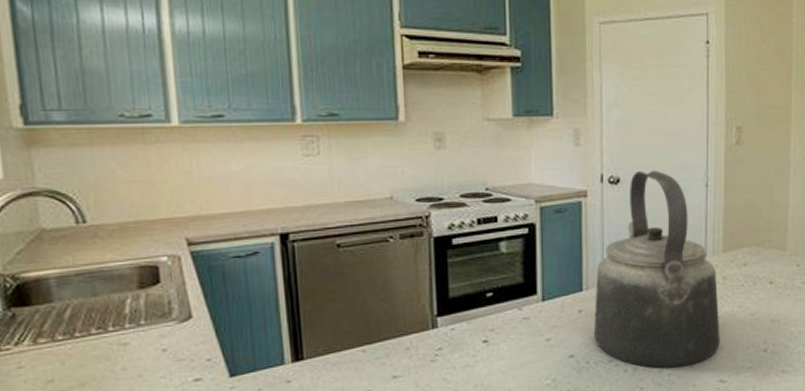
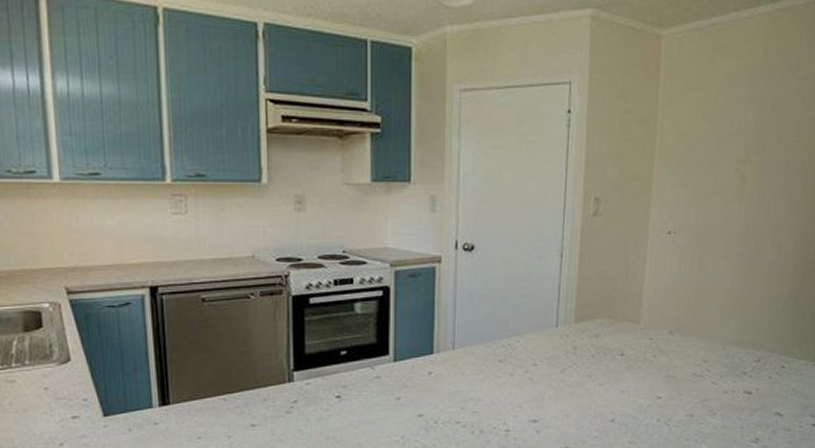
kettle: present [593,171,720,369] -> none [442,239,568,432]

